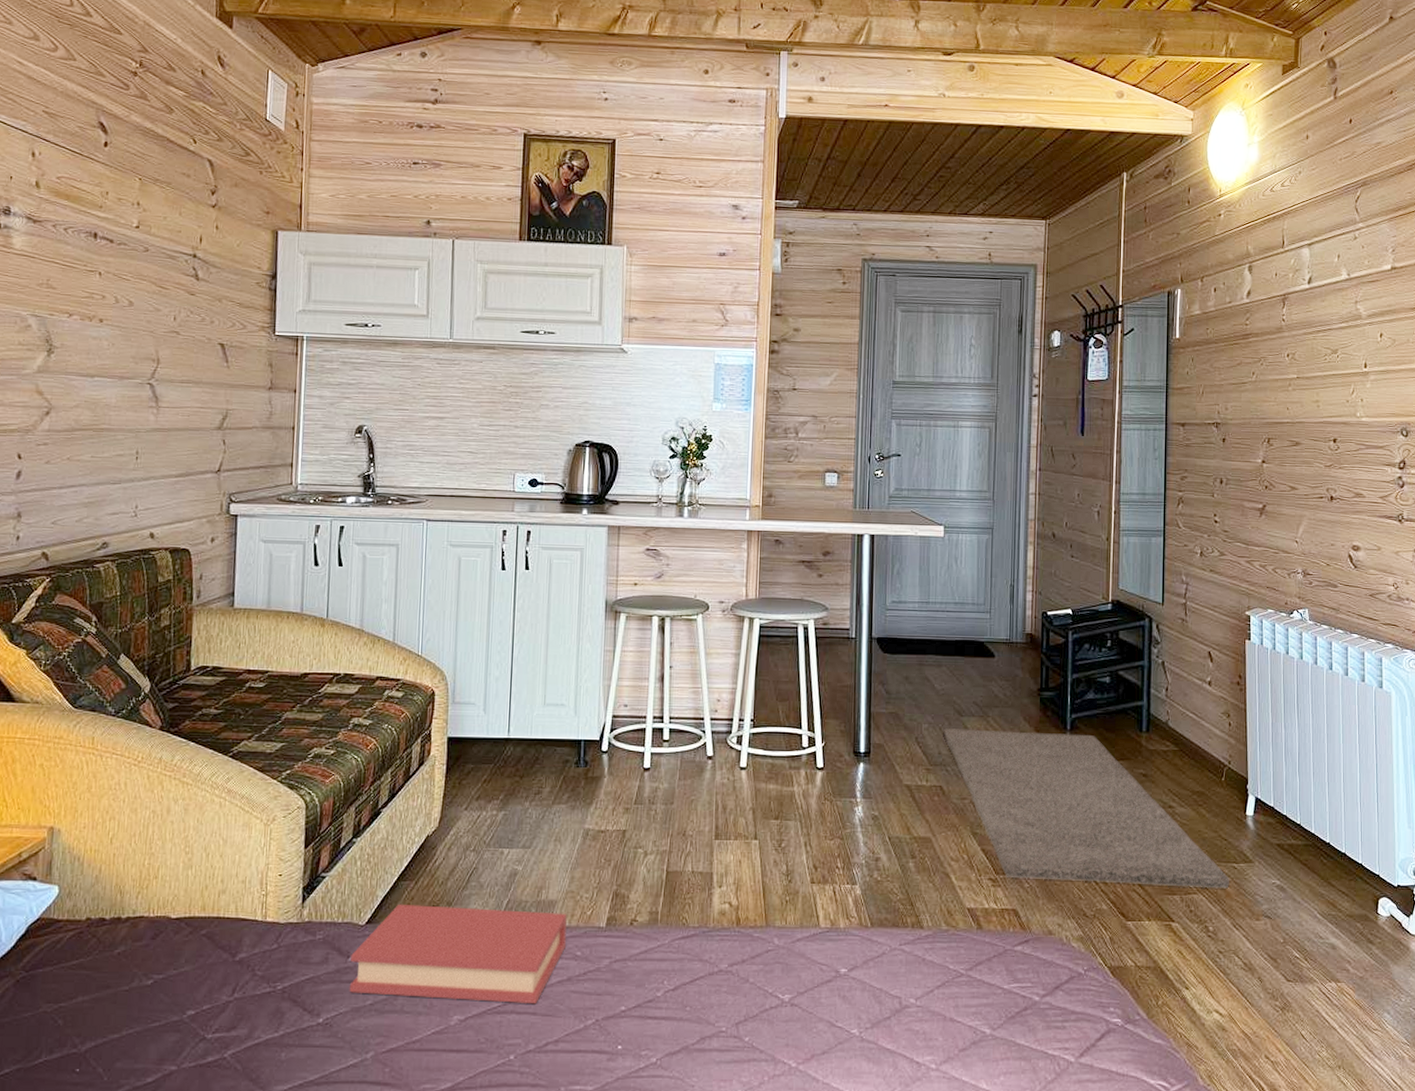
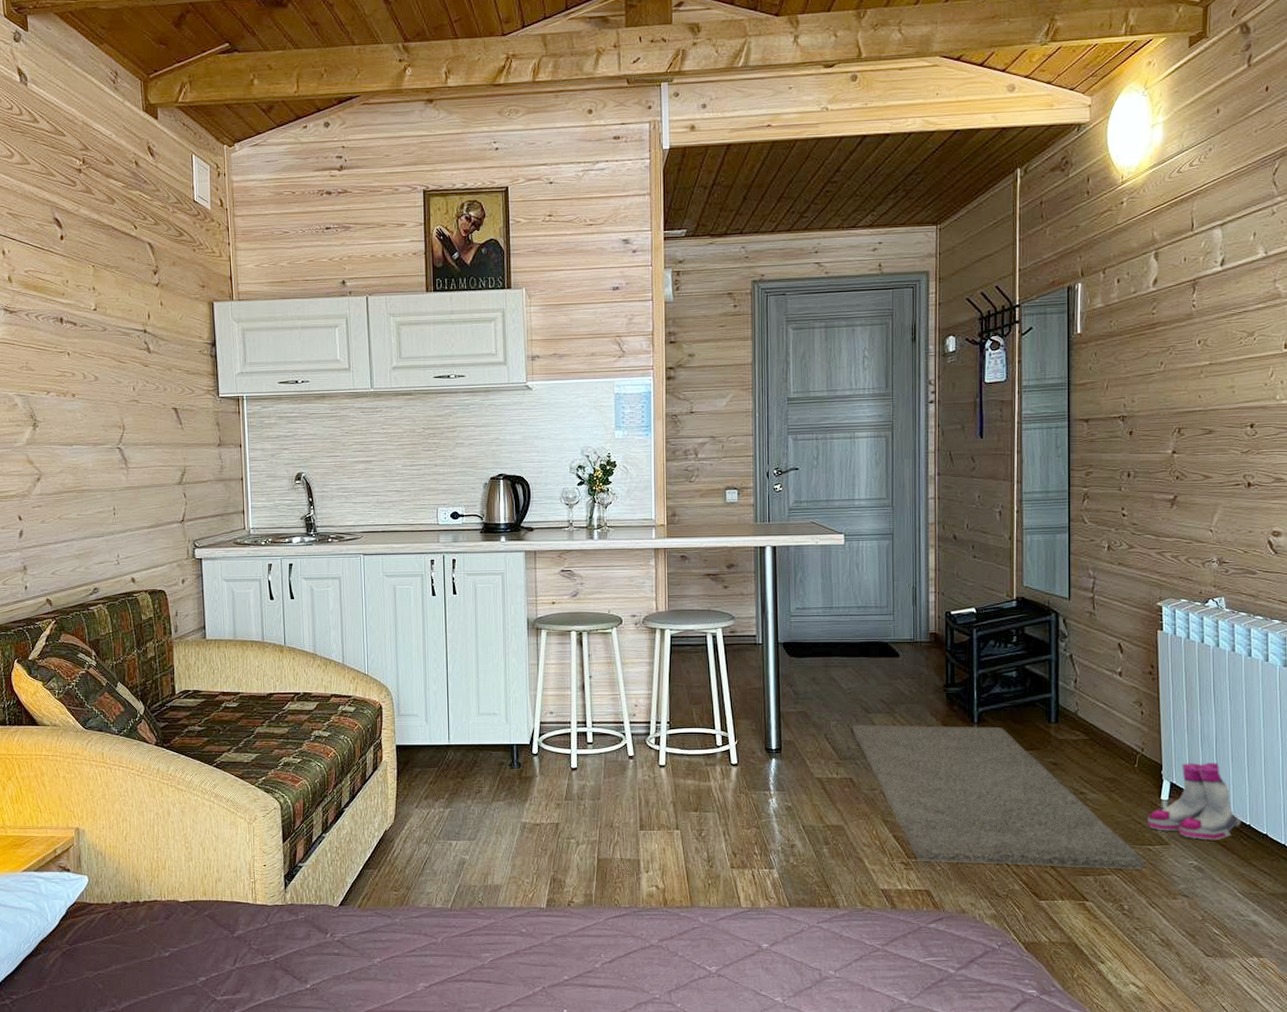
book: present [349,903,567,1004] -> none [329,888,512,974]
boots: none [1233,777,1323,859] -> present [1148,763,1243,841]

